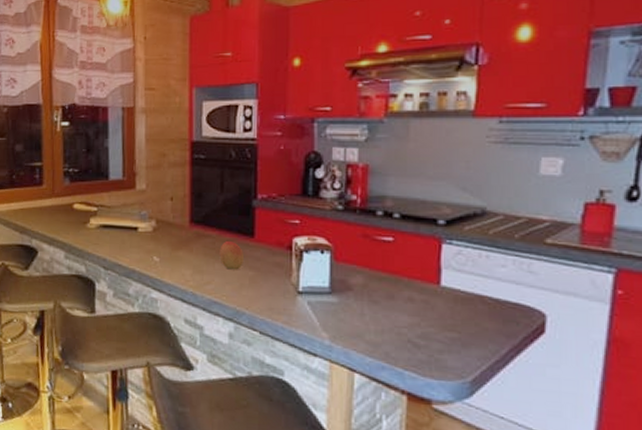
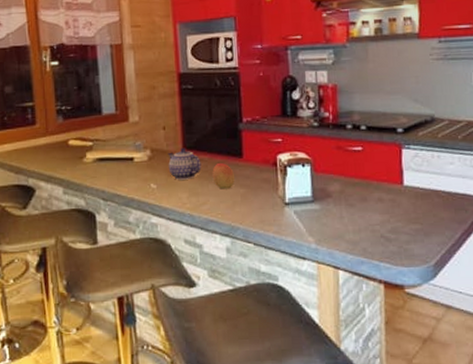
teapot: none [173,221,209,256] -> present [168,147,202,180]

